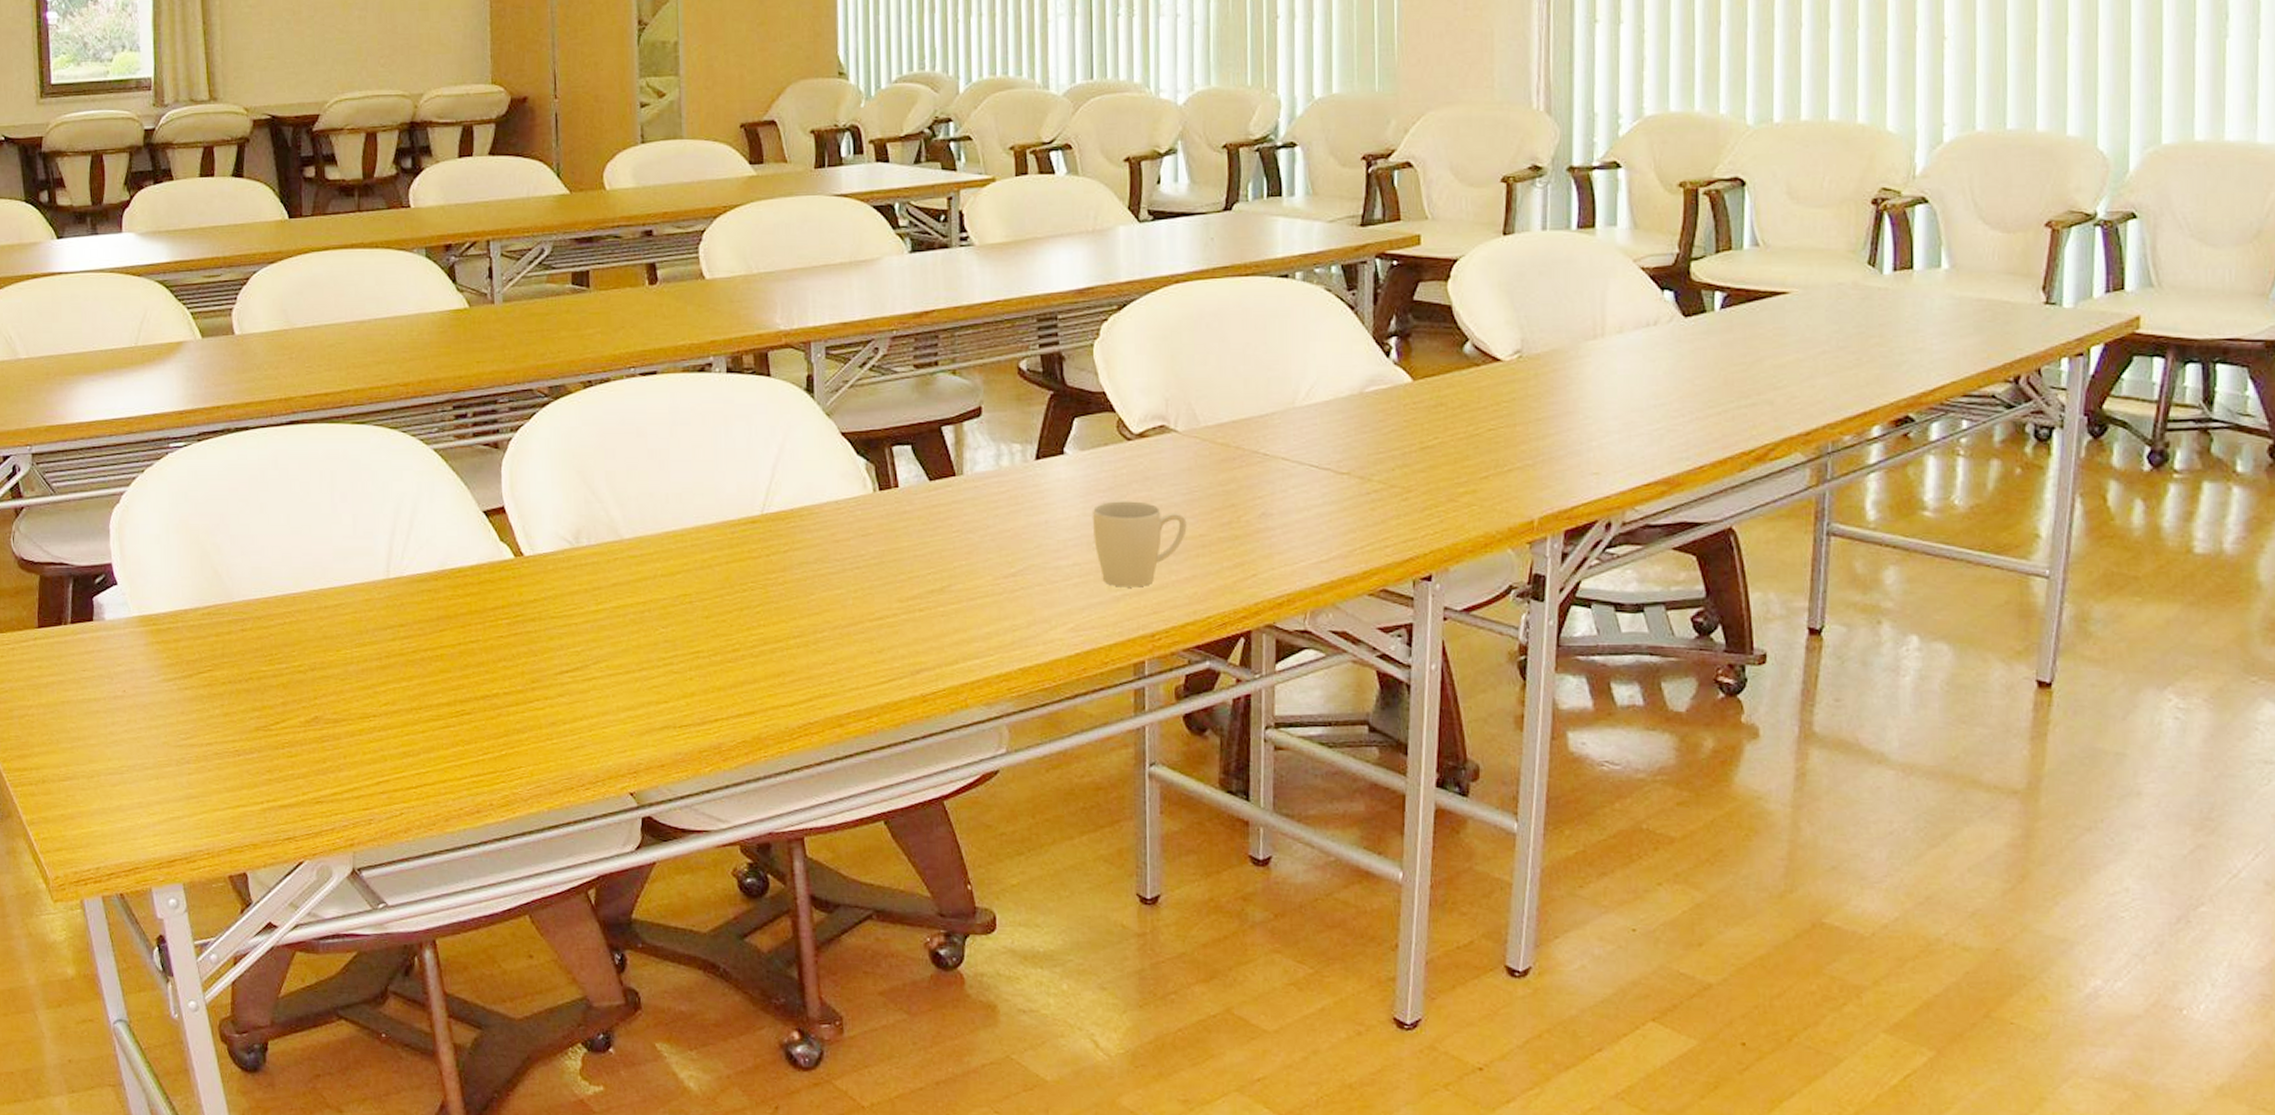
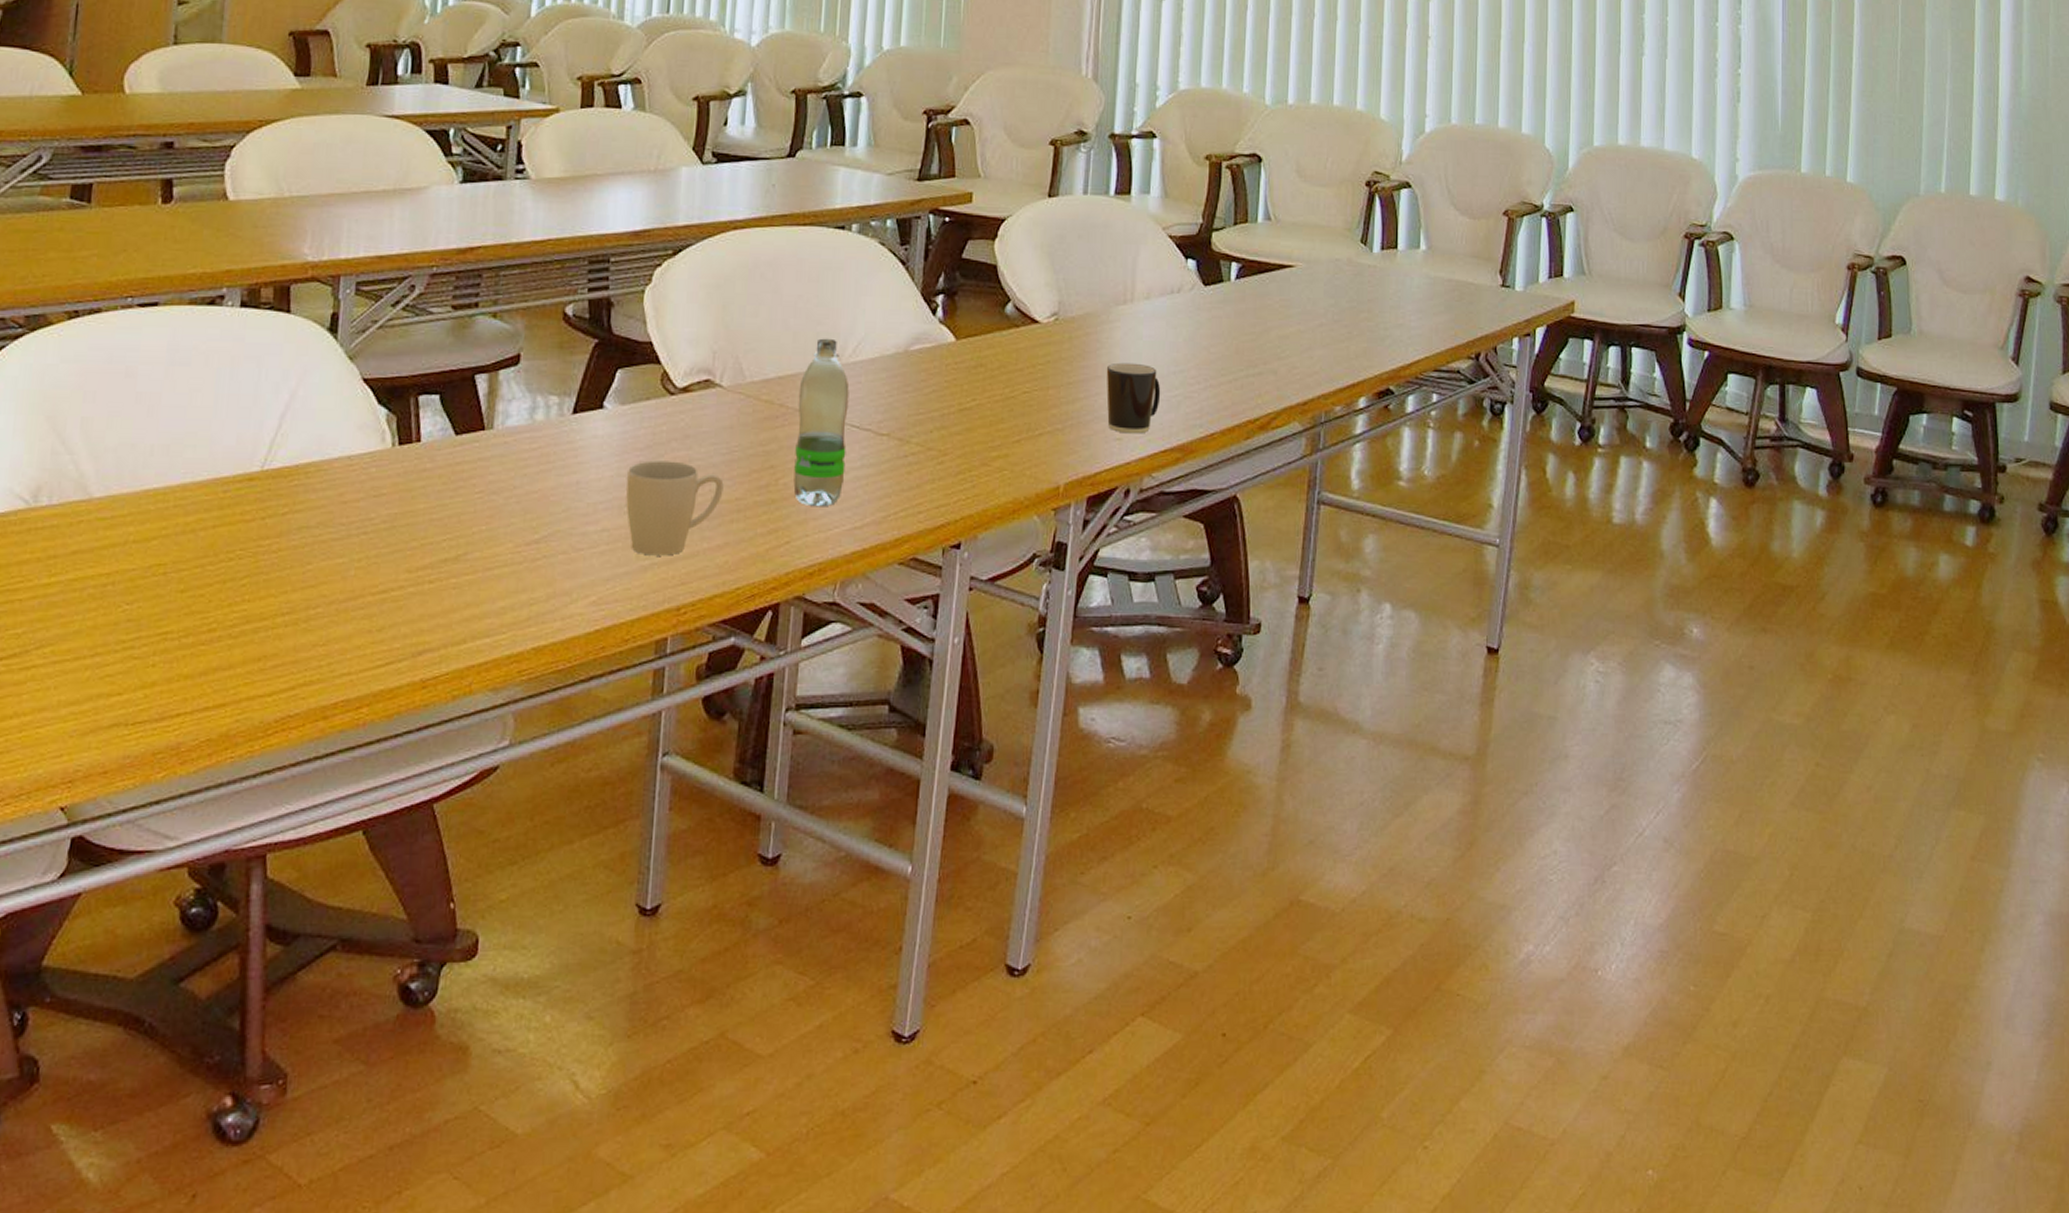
bottle: none [1254,383,1307,541] -> present [793,338,850,506]
mug: none [1578,397,1641,468] -> present [1106,362,1161,434]

